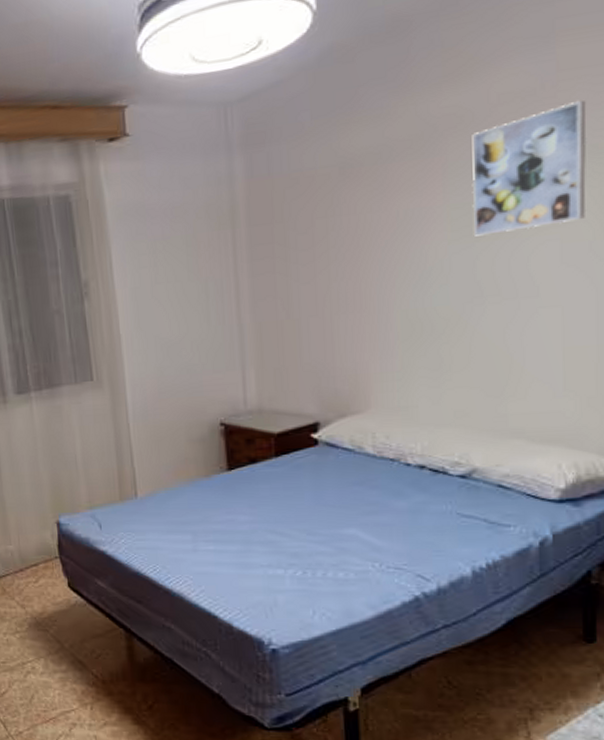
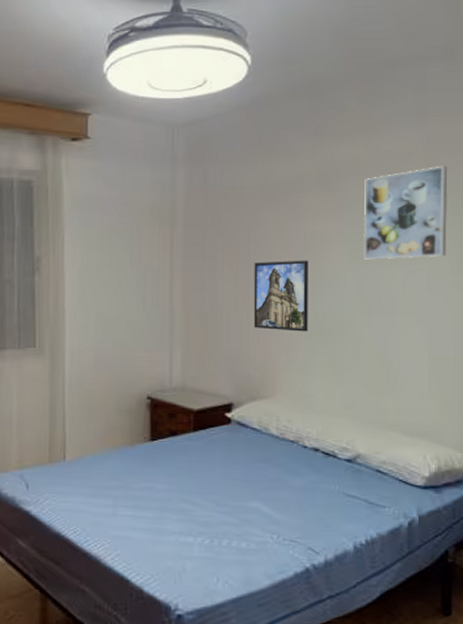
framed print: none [335,246,406,335] -> present [253,260,308,332]

